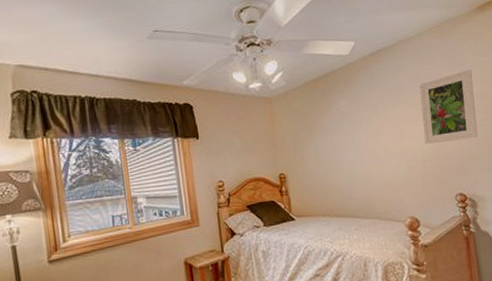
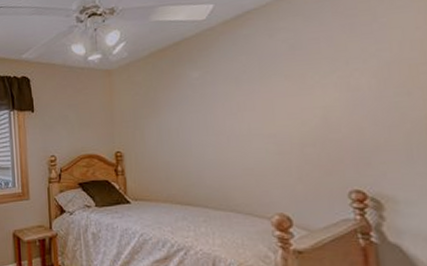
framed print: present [419,69,478,145] -> none [300,29,389,126]

